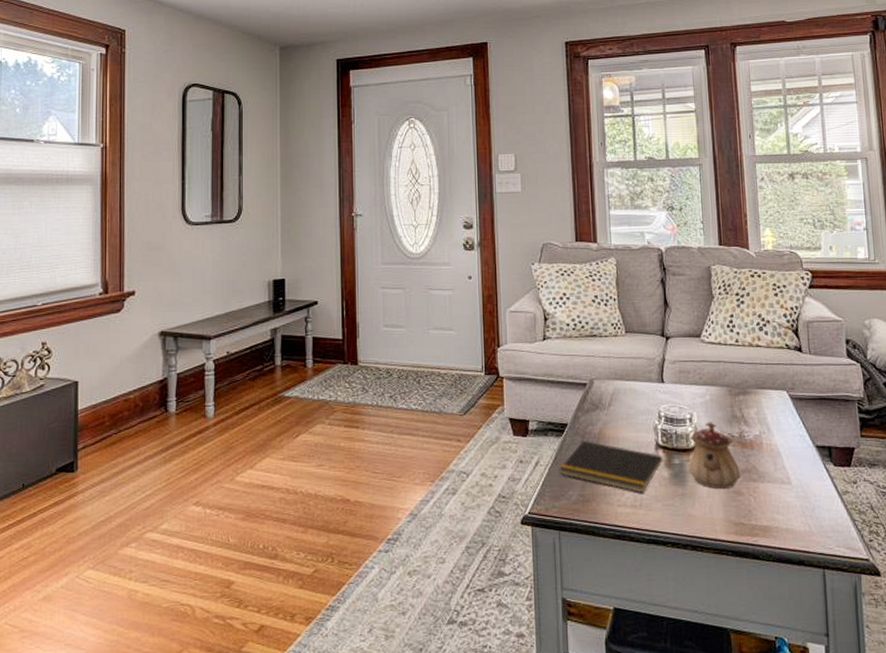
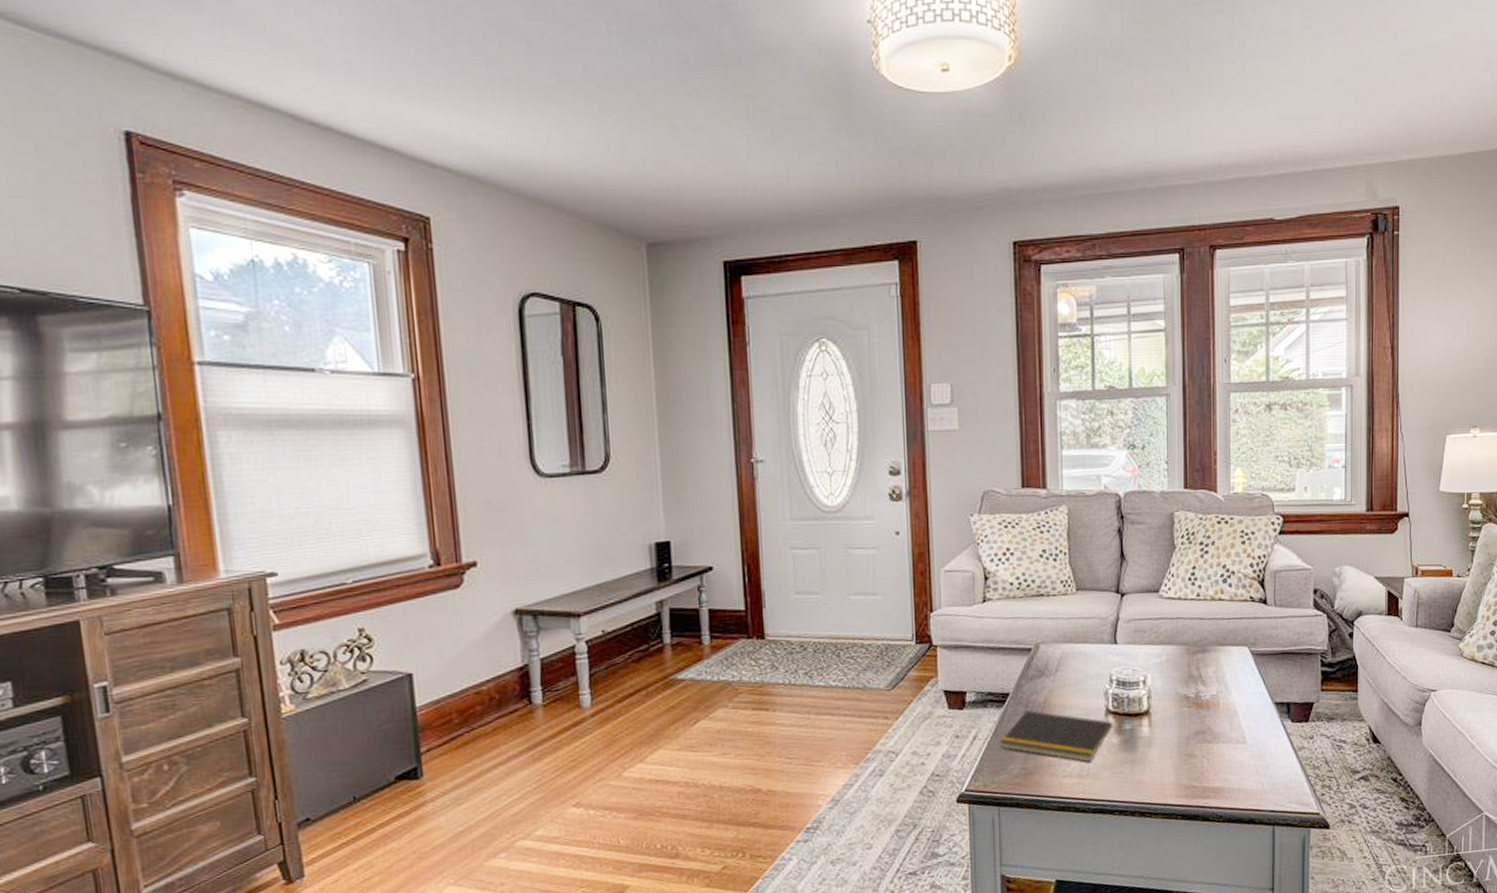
teapot: present [688,422,741,490] -> none [1140,683,1195,753]

